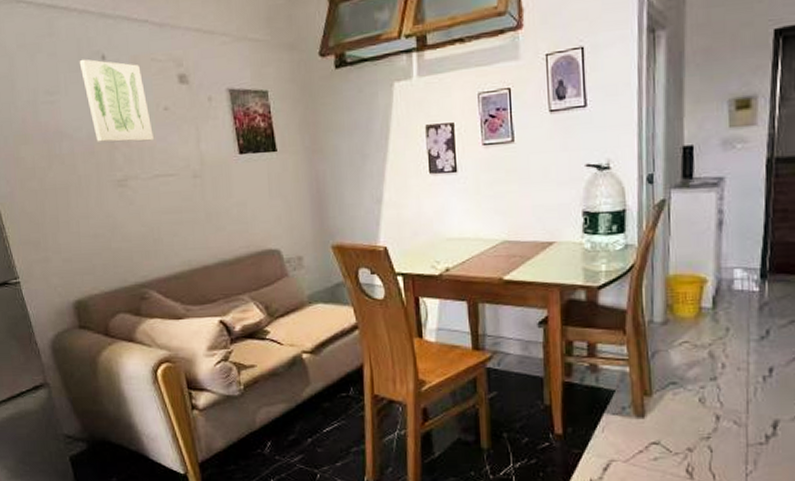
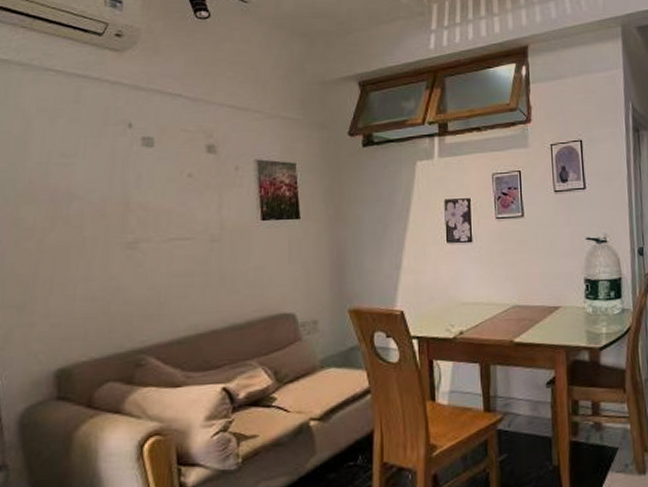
wall art: present [79,59,154,143] -> none [103,125,173,206]

